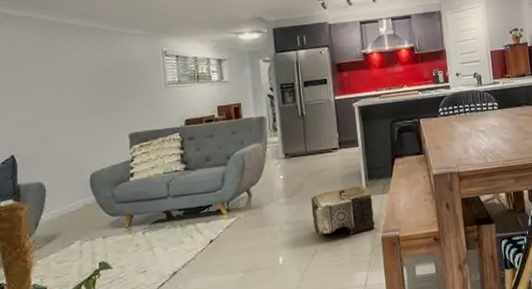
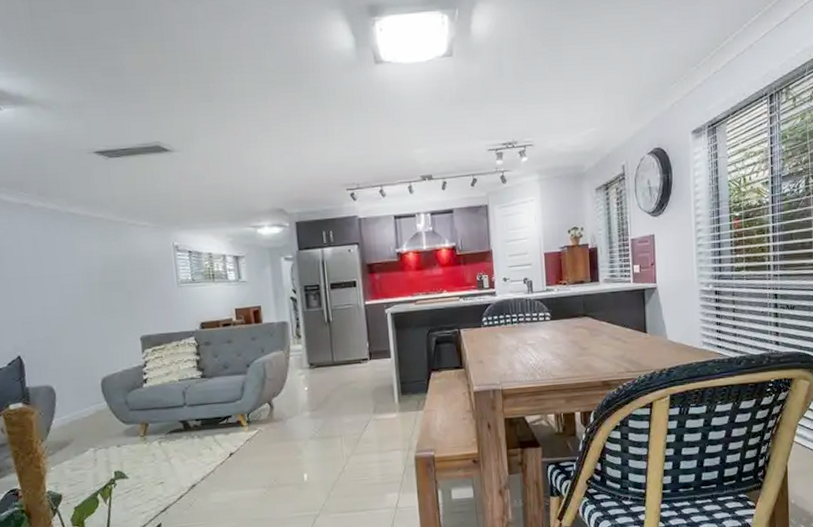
pouf: present [310,185,376,236] -> none [338,400,409,455]

